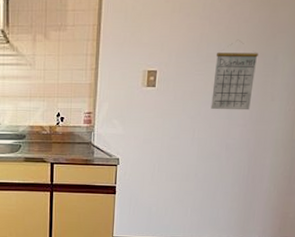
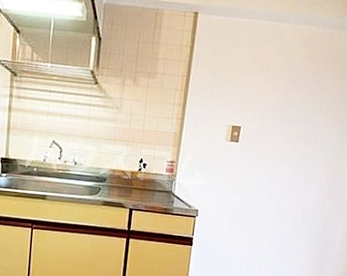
calendar: present [211,40,258,110] -> none [290,106,337,174]

